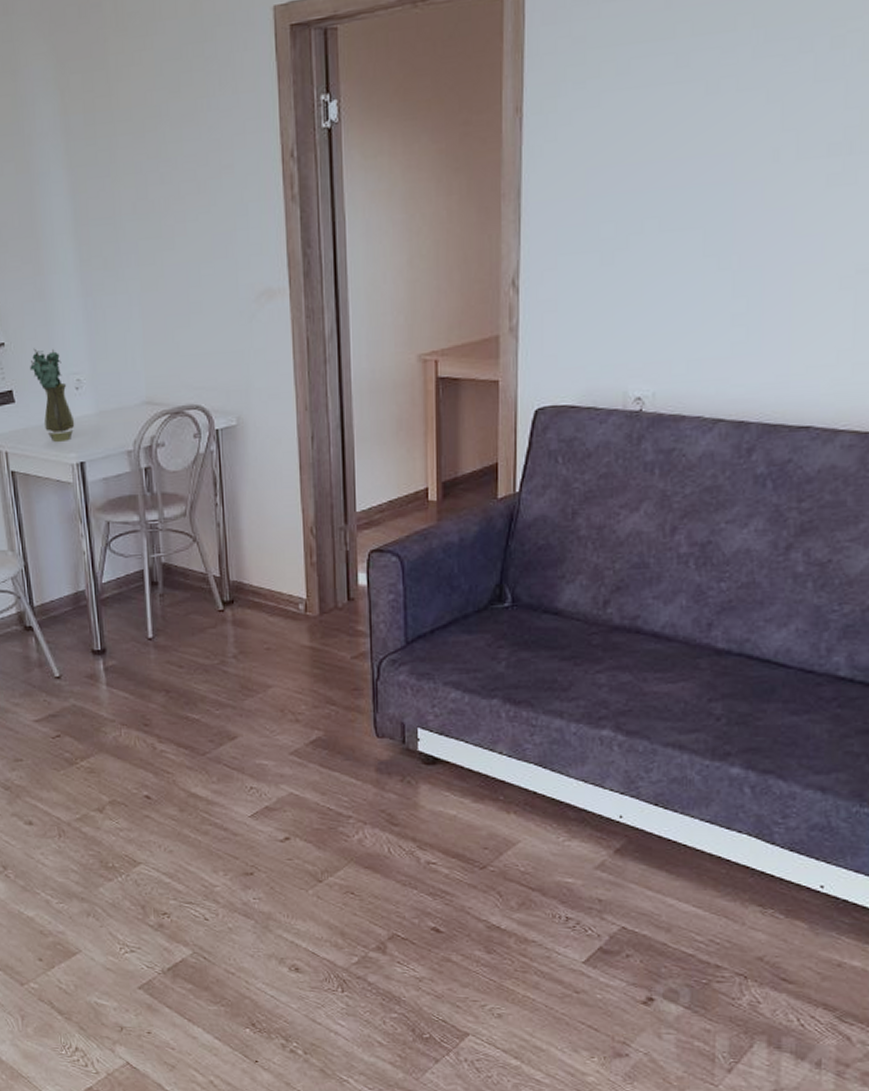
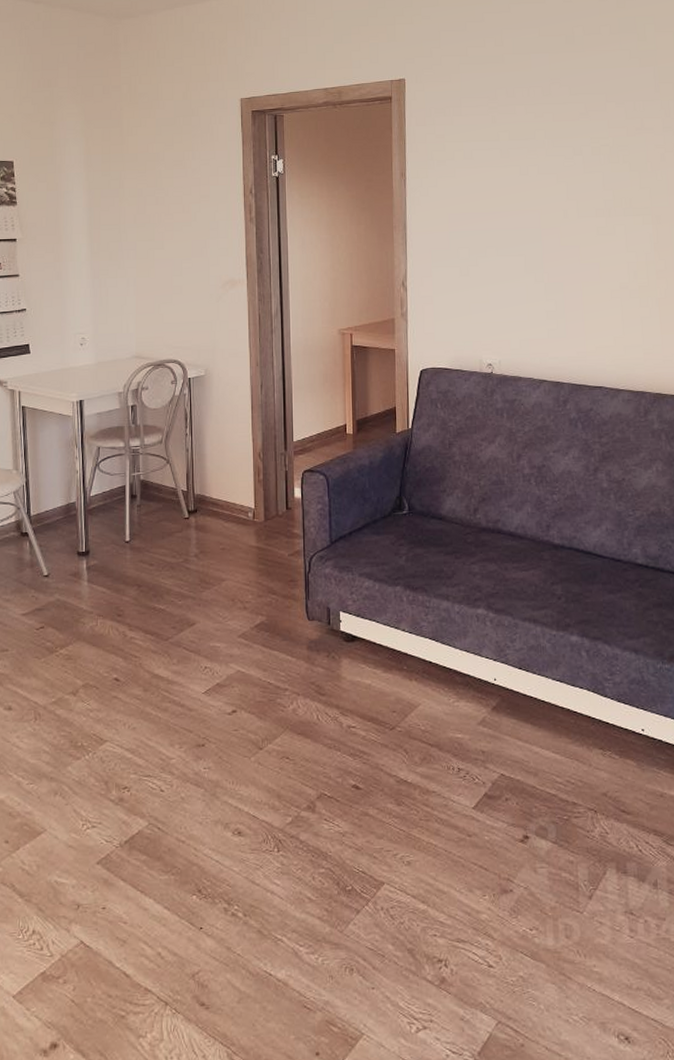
vase: present [30,348,75,443] -> none [45,314,78,385]

